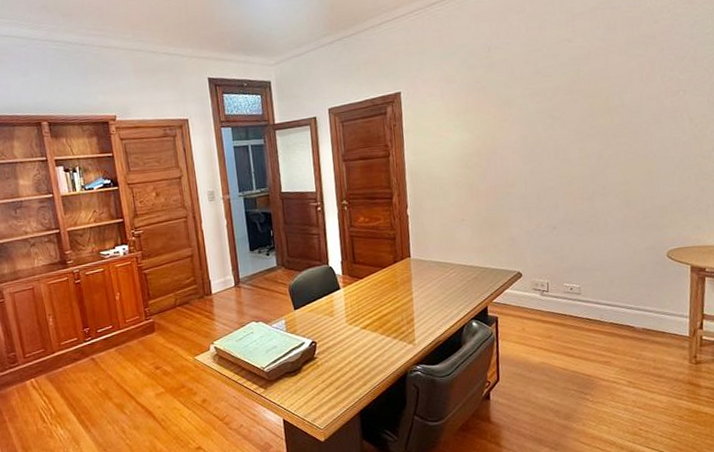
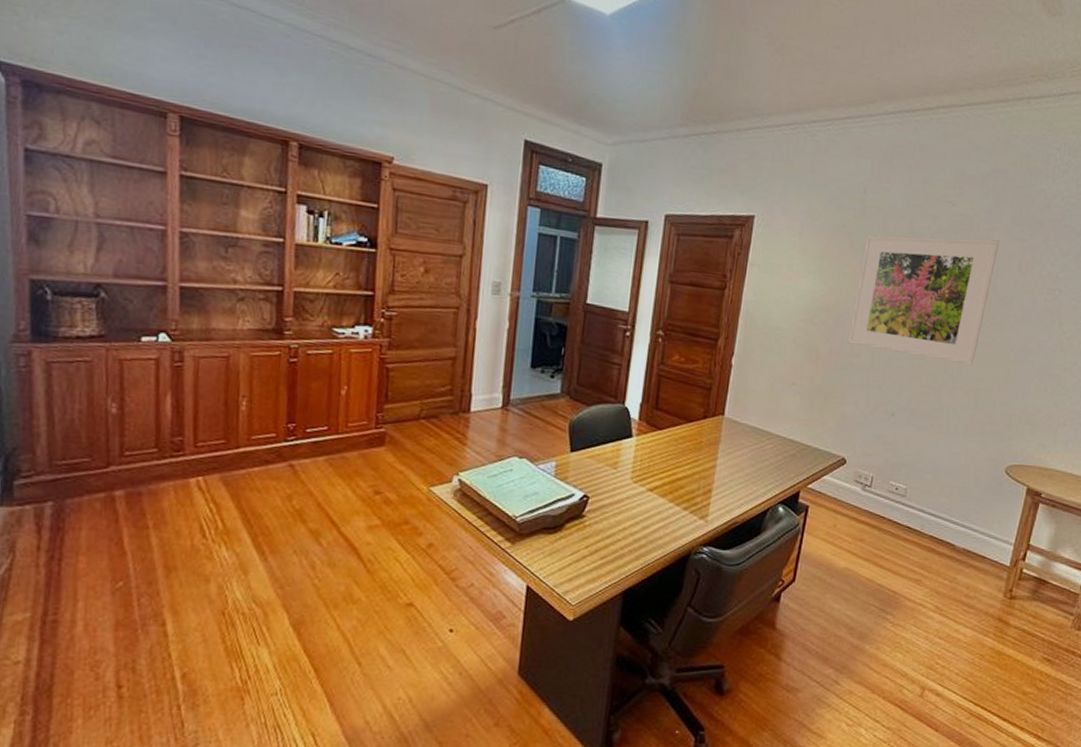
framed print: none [498,61,619,178] -> present [847,234,999,365]

